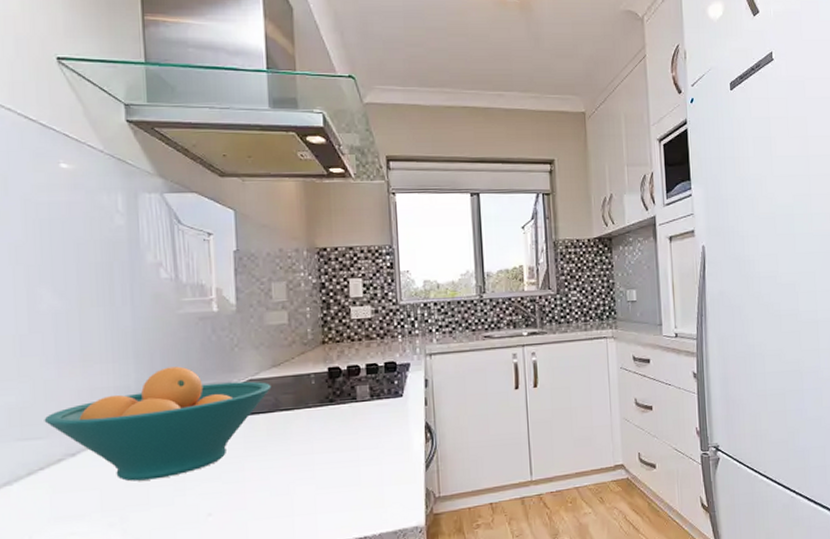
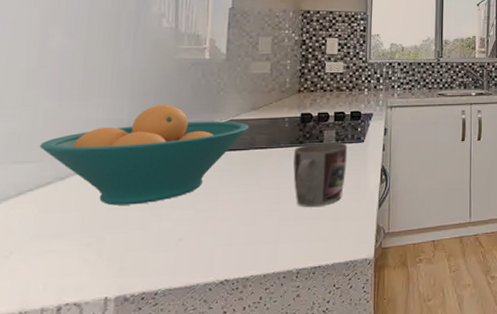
mug: none [325,398,386,473] -> present [293,142,348,207]

